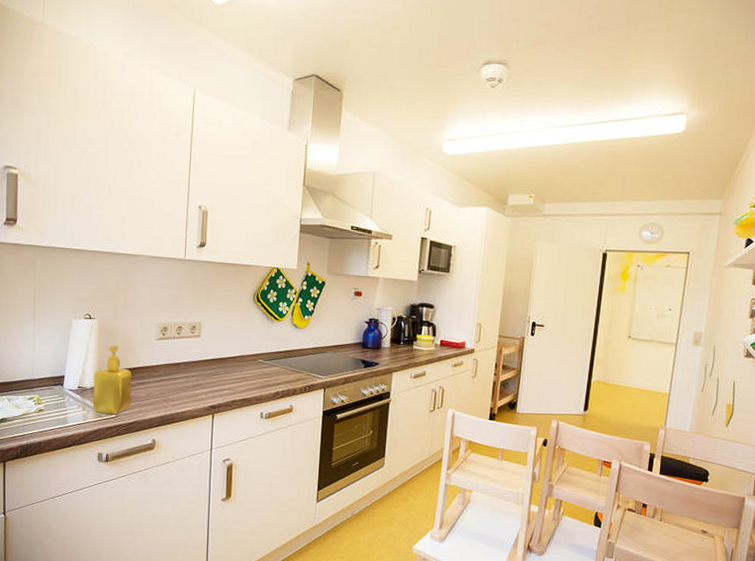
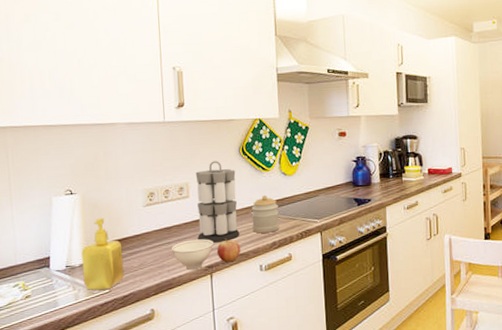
bowl: none [178,378,219,408] -> present [172,239,214,270]
spice rack: none [204,304,248,385] -> present [195,161,240,243]
fruit: none [220,382,245,406] -> present [216,238,241,263]
jar: none [258,344,286,382] -> present [251,195,280,234]

